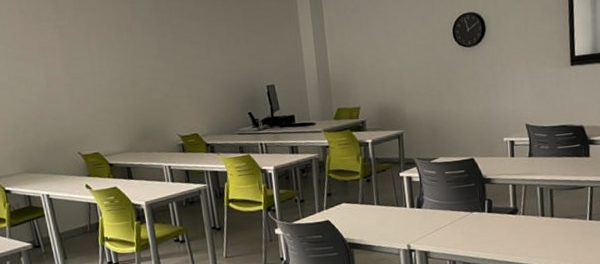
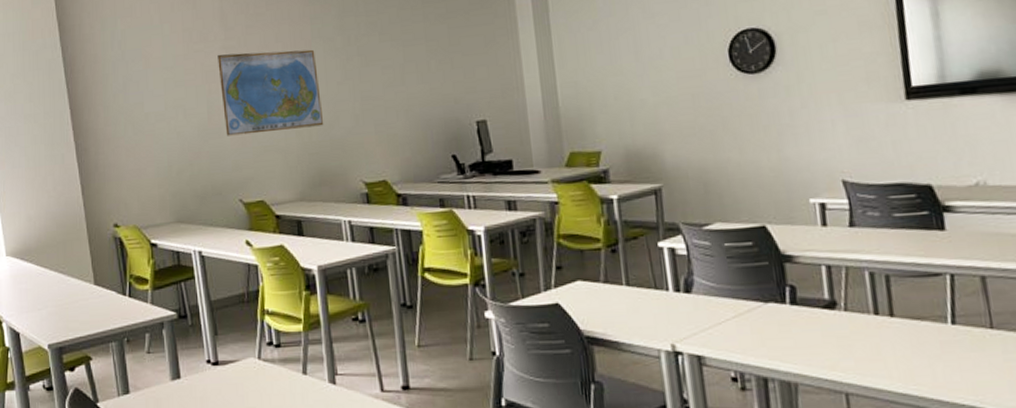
world map: none [51,28,146,101] -> present [217,49,324,136]

